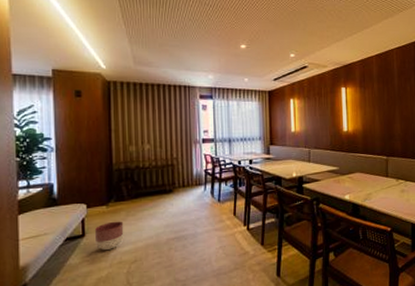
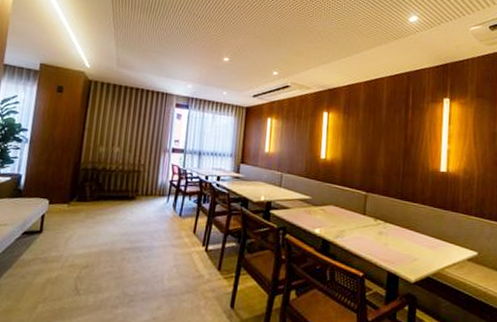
planter: present [94,221,124,250] -> none [51,221,82,250]

